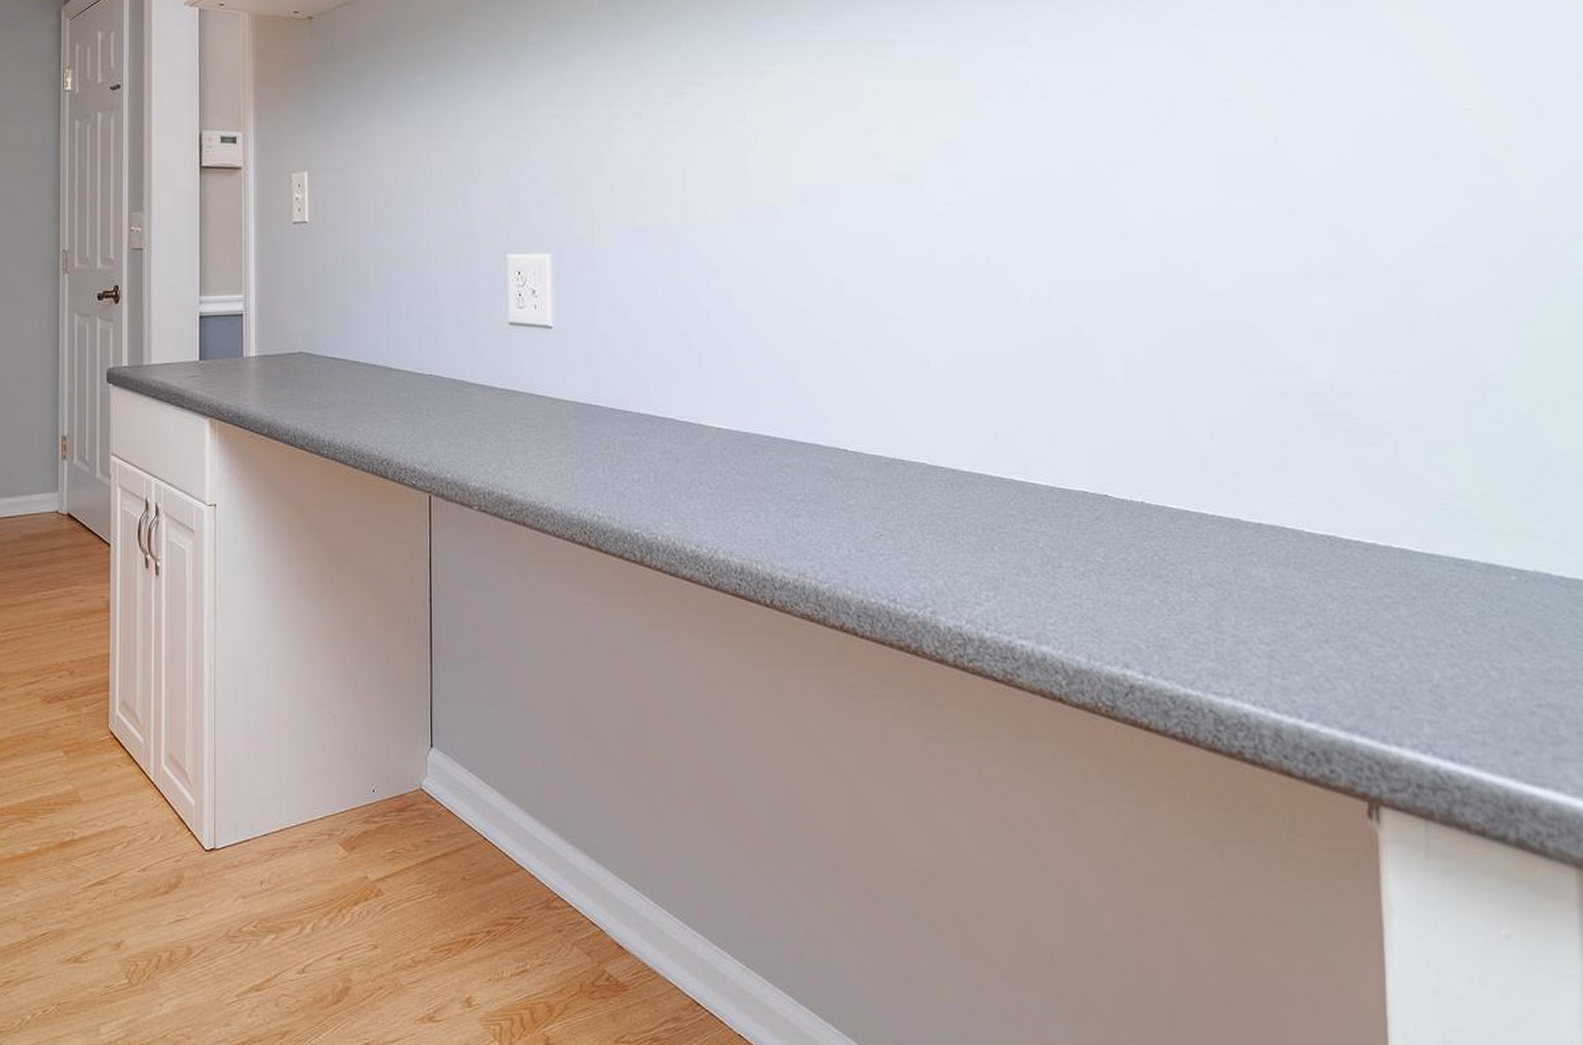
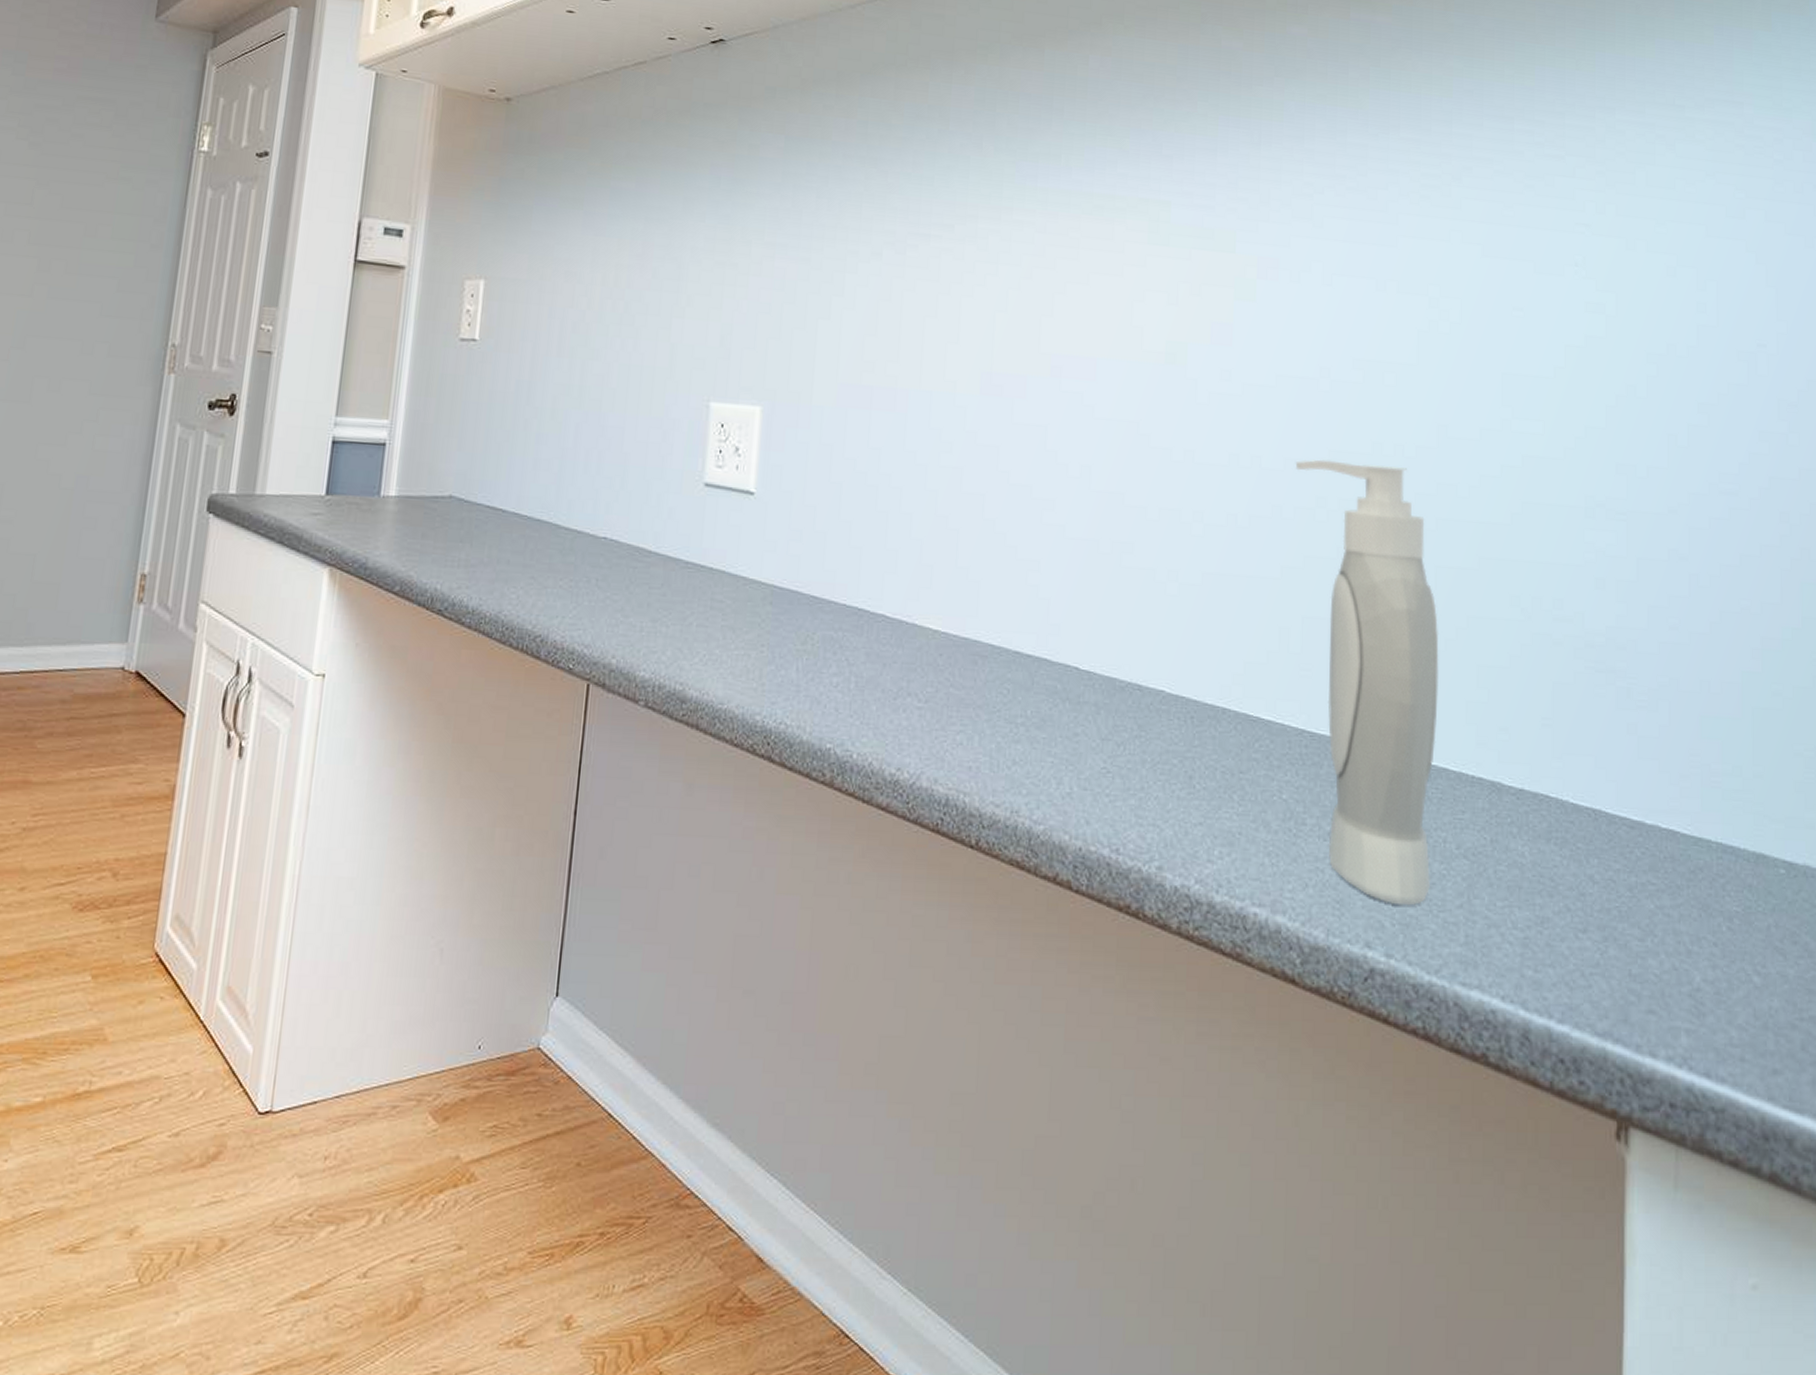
soap bottle: none [1029,252,1181,630] -> present [1296,459,1439,906]

